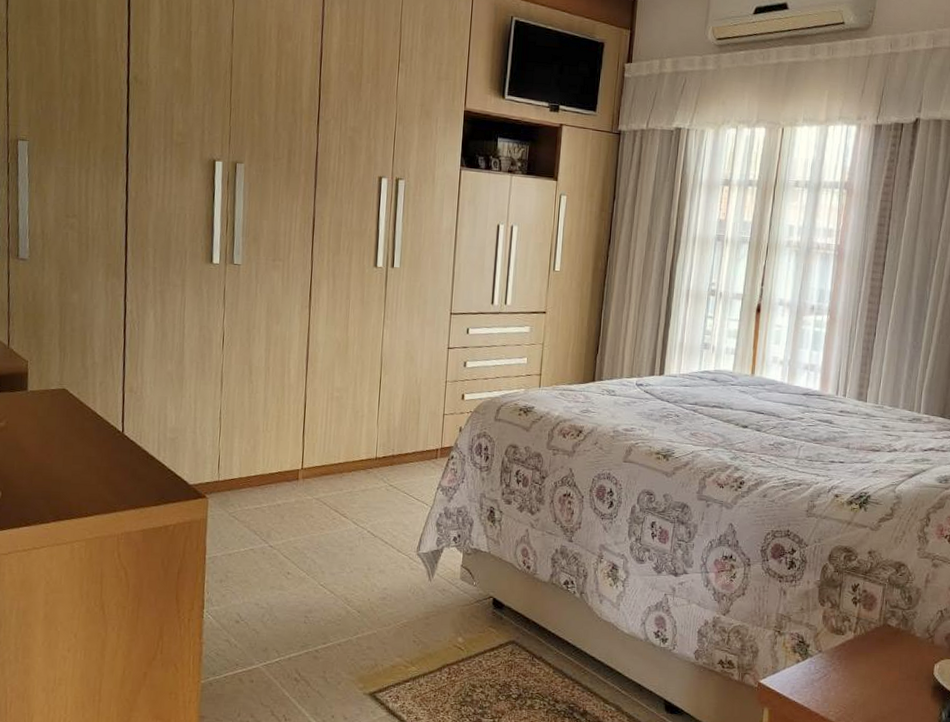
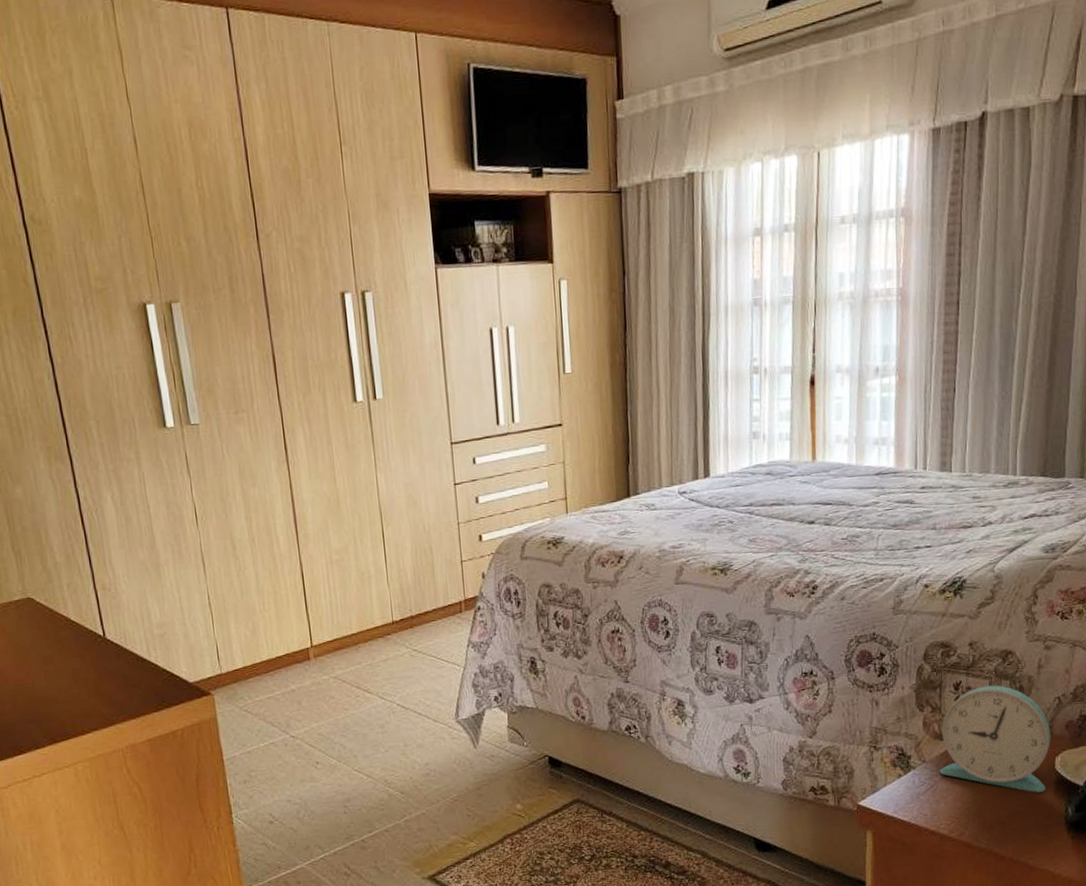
alarm clock: none [833,591,932,695] -> present [939,685,1051,793]

